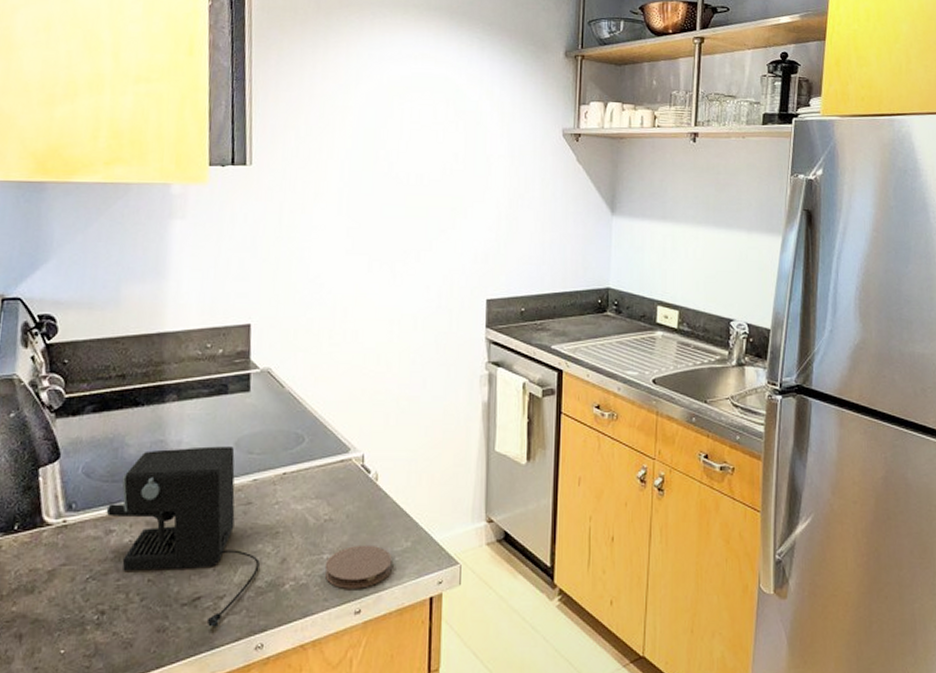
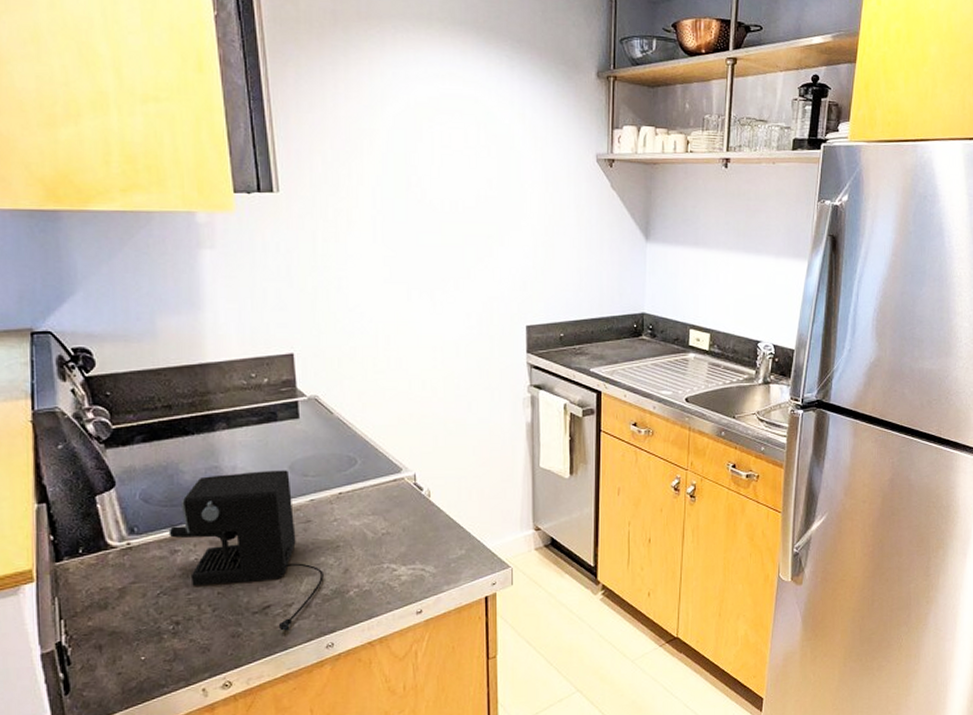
coaster: present [324,544,392,589] -> none [385,554,449,593]

